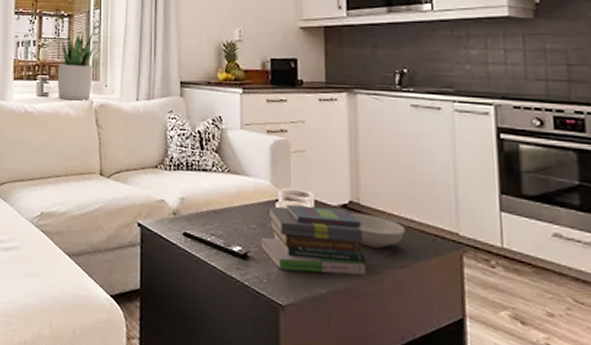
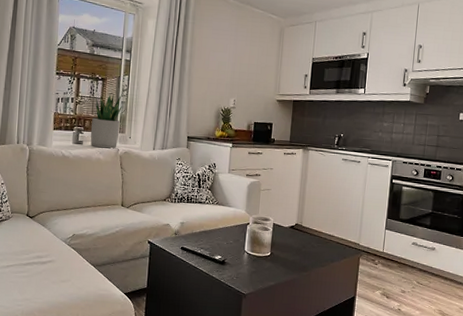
books: present [261,204,366,275] -> none [234,226,302,272]
bowl: present [350,212,406,248] -> none [295,231,328,254]

